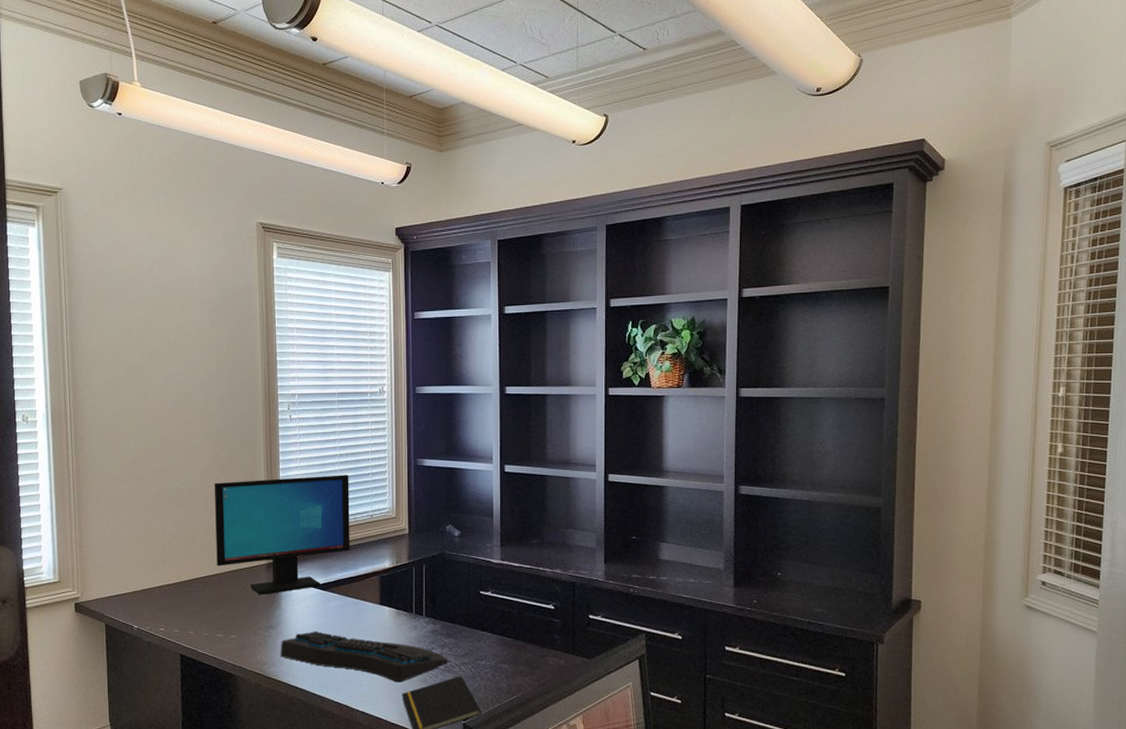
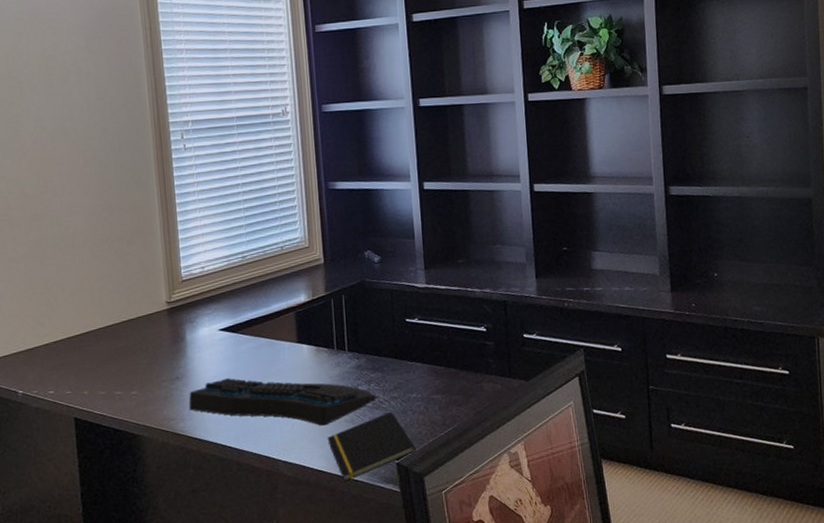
computer monitor: present [214,475,350,595] -> none [102,205,261,344]

